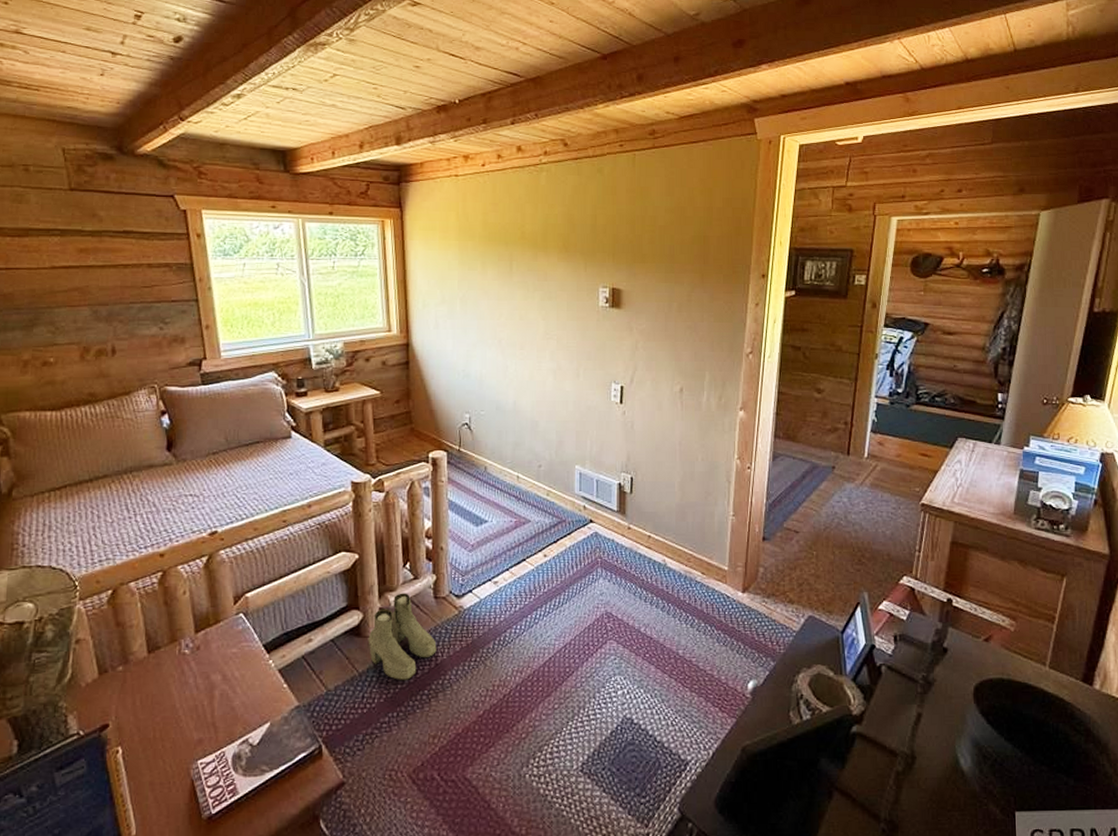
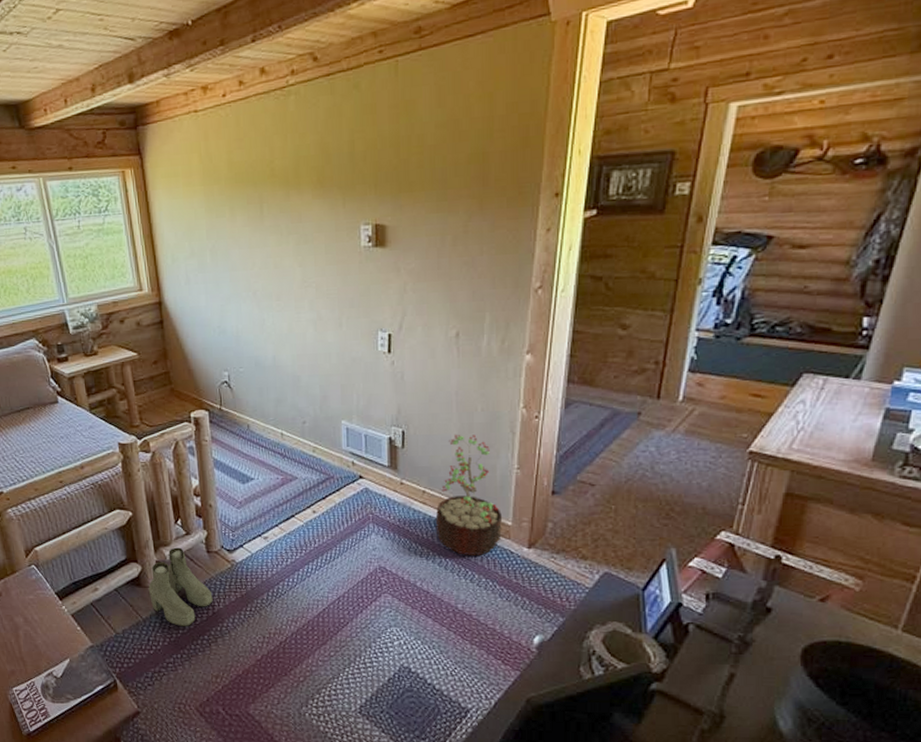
decorative plant: none [659,482,720,601] -> present [435,435,503,556]

